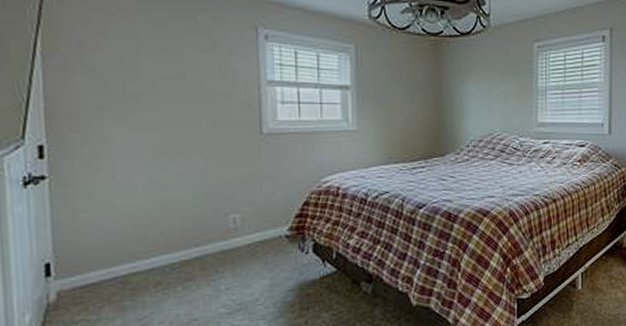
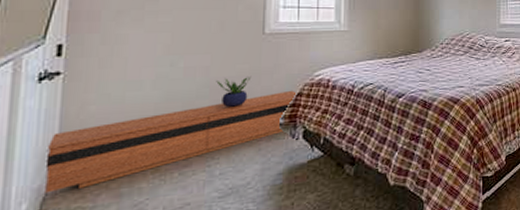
dresser: none [43,198,305,304] -> present [45,90,299,193]
potted plant: none [213,183,252,217] -> present [216,77,252,107]

